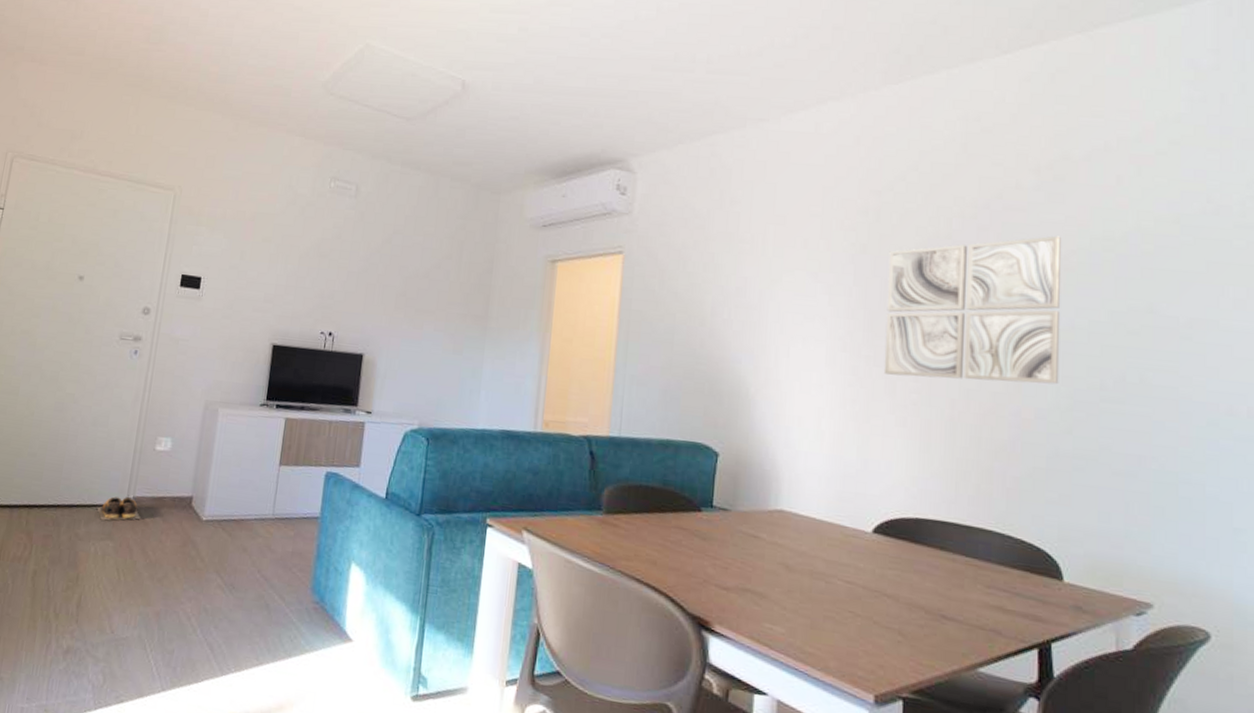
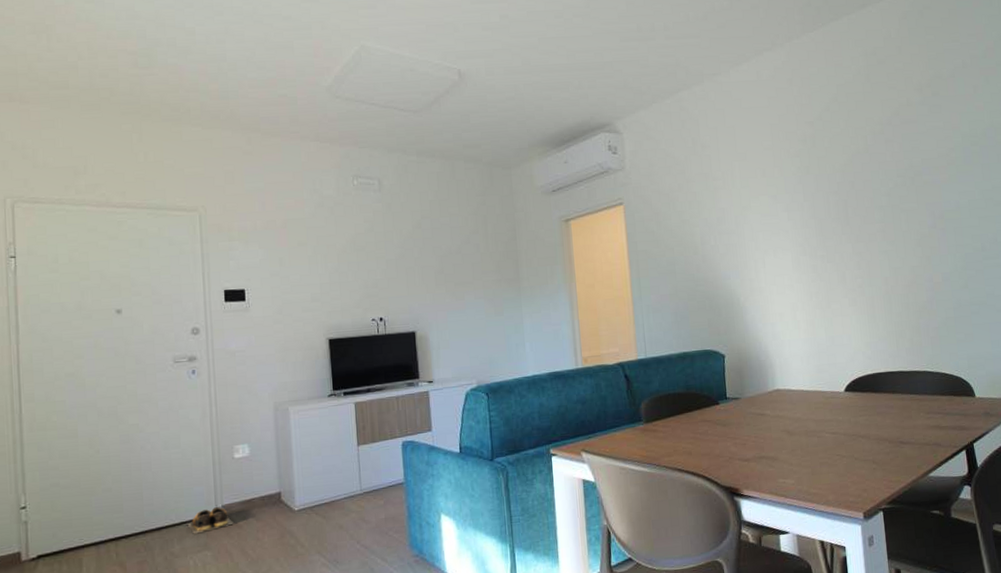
wall art: present [883,236,1061,385] -> none [826,138,955,267]

